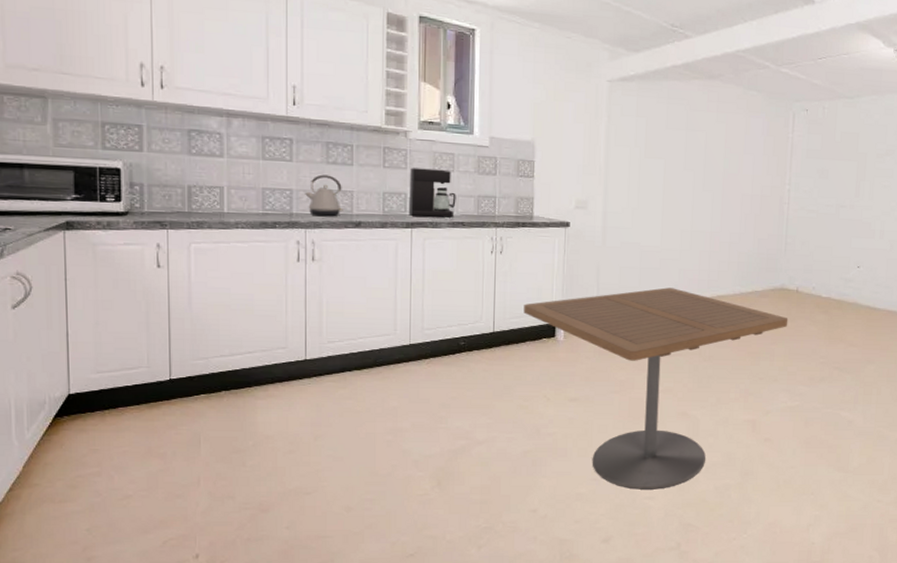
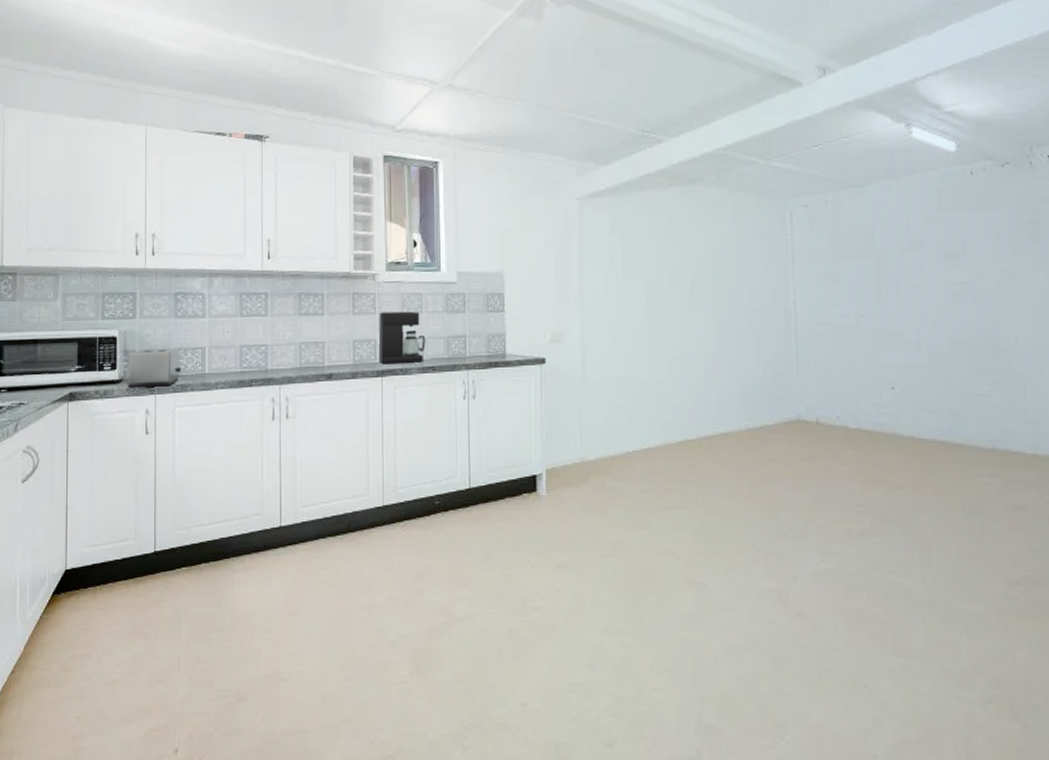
toaster: none [133,183,198,223] -> present [126,348,182,388]
kettle: present [305,174,343,217] -> none [279,327,315,371]
dining table: present [523,287,788,490] -> none [501,427,811,679]

